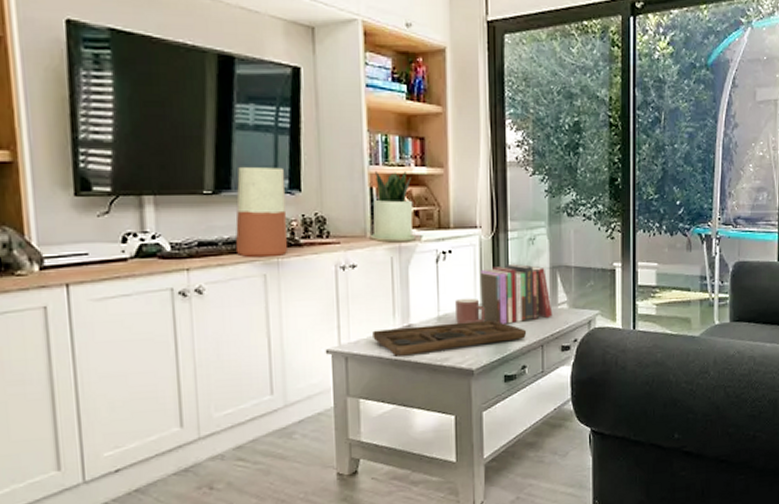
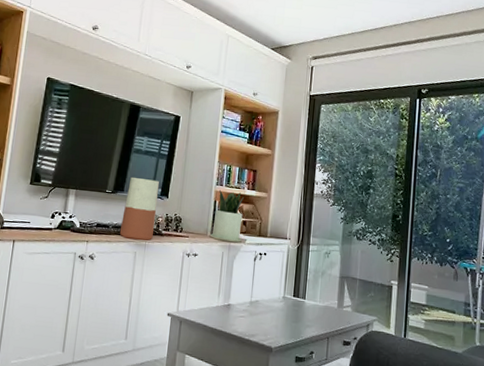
decorative tray: present [373,319,527,356] -> none [201,304,317,330]
mug: present [454,298,486,324] -> none [263,290,287,312]
books: present [481,263,553,324] -> none [284,269,339,317]

